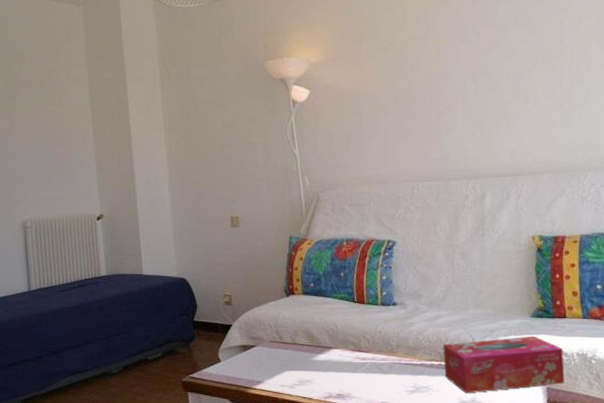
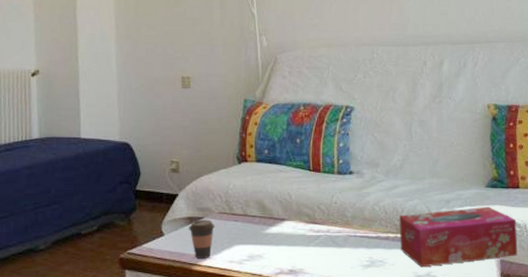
coffee cup: none [243,347,267,382] -> present [189,219,215,258]

